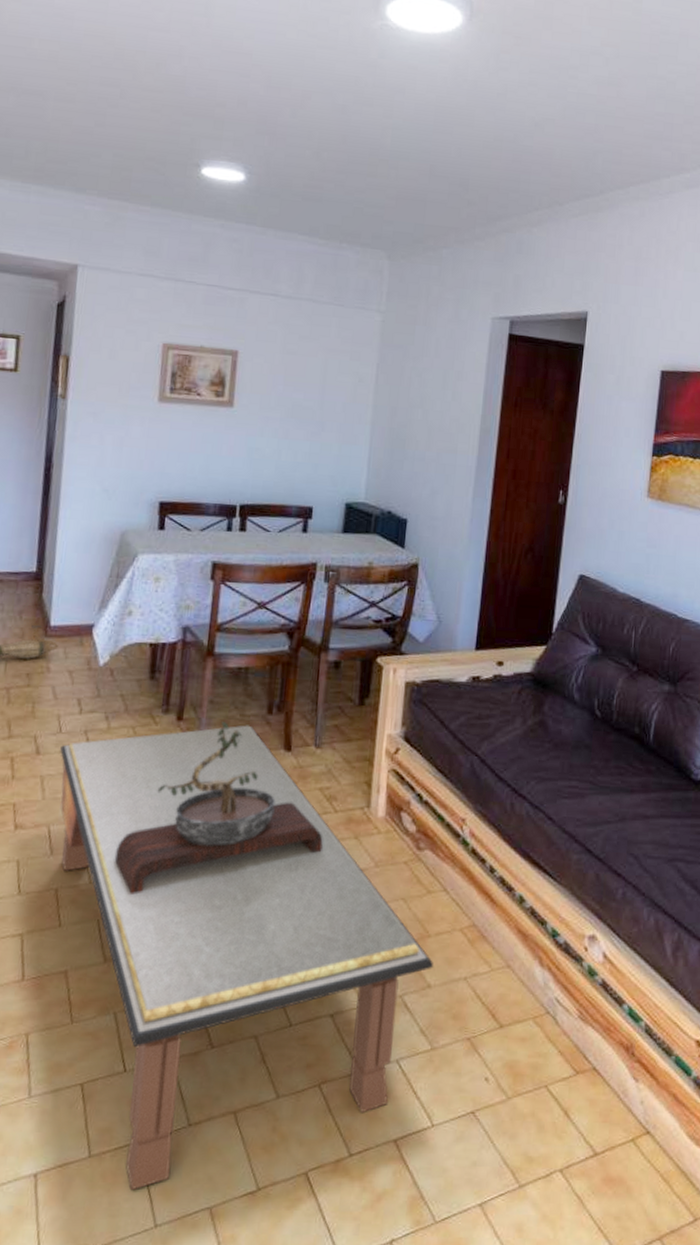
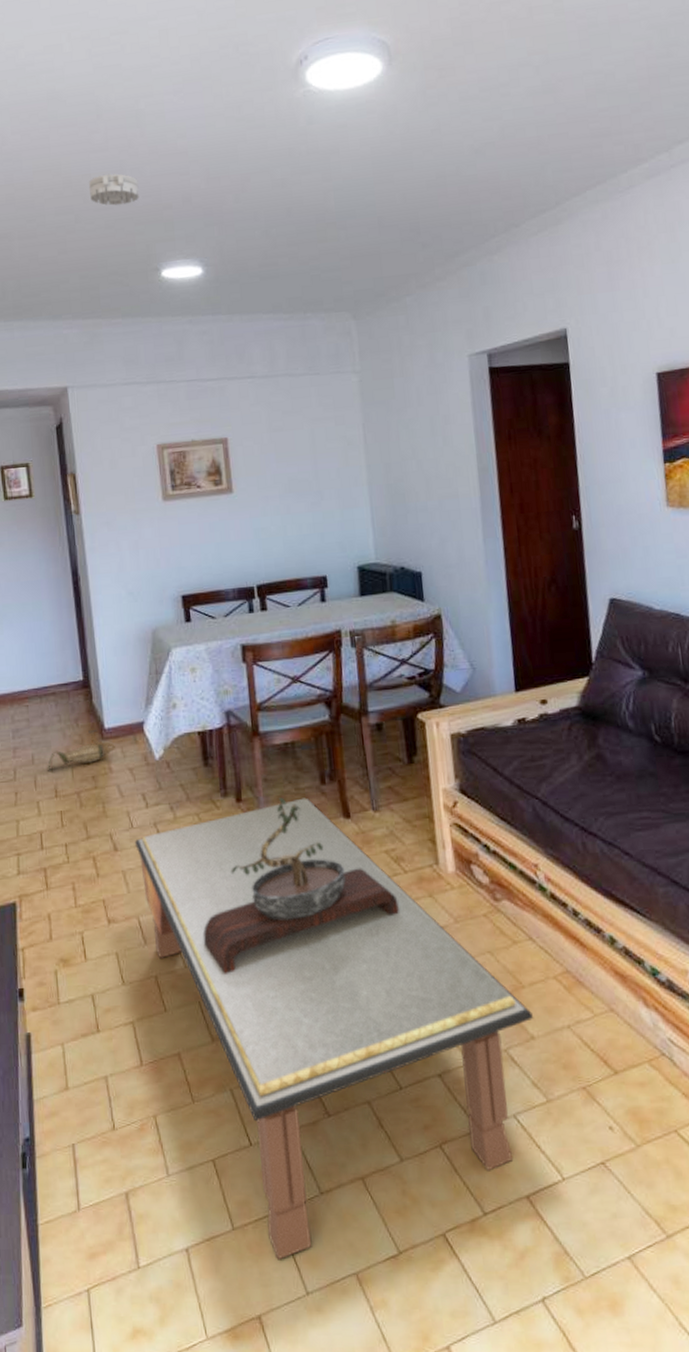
smoke detector: none [140,56,195,92] -> present [88,173,140,206]

